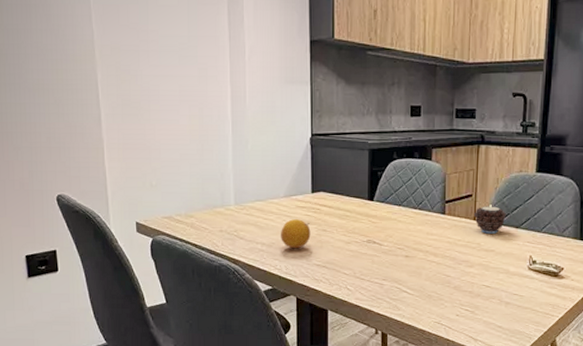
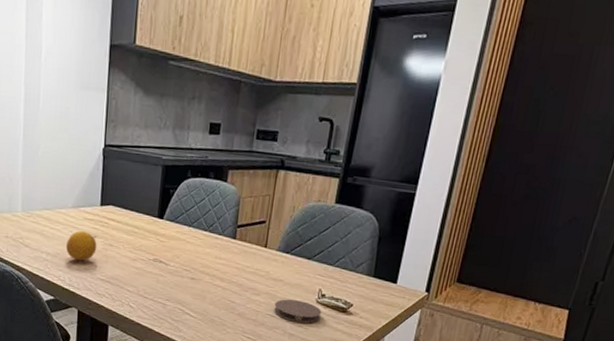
candle: present [474,205,506,234] -> none [266,233,299,263]
coaster: none [488,269,535,291] -> present [274,299,322,324]

